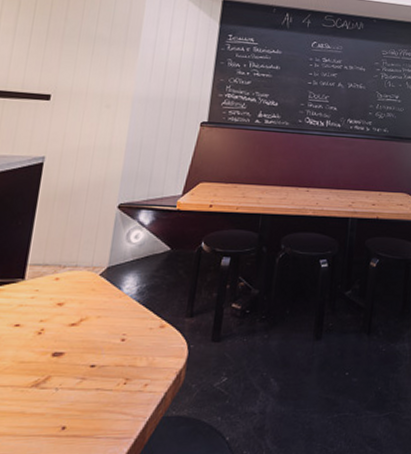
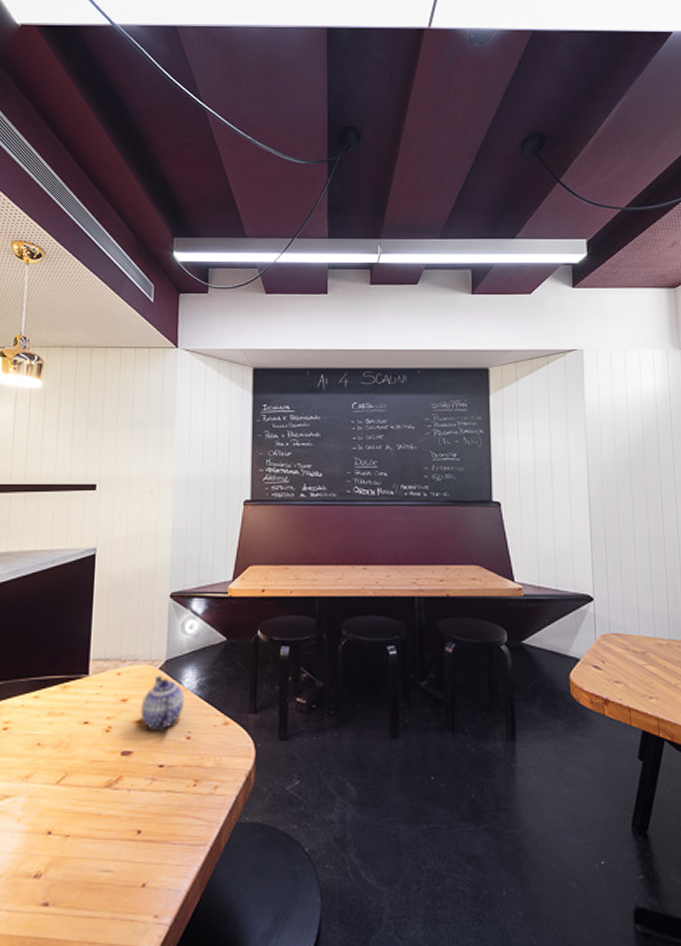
teapot: none [76,280,123,332] -> present [140,674,185,730]

